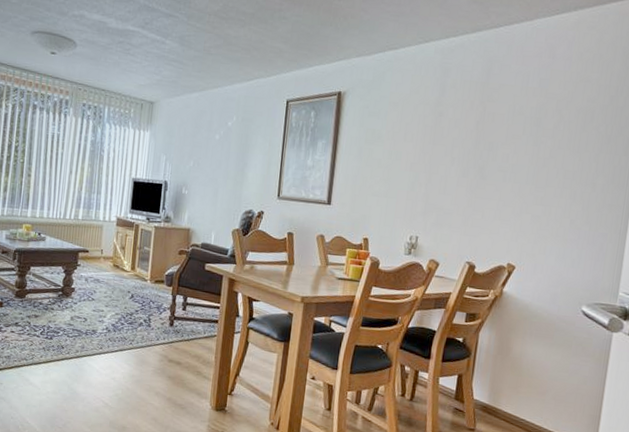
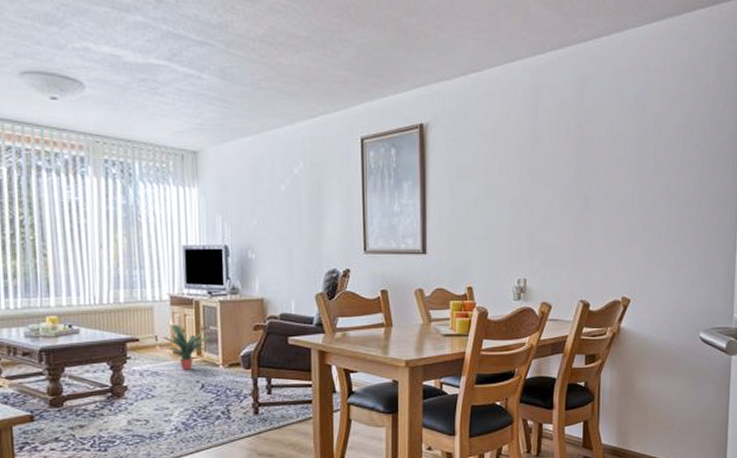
potted plant: none [107,242,143,281] -> present [163,324,210,370]

